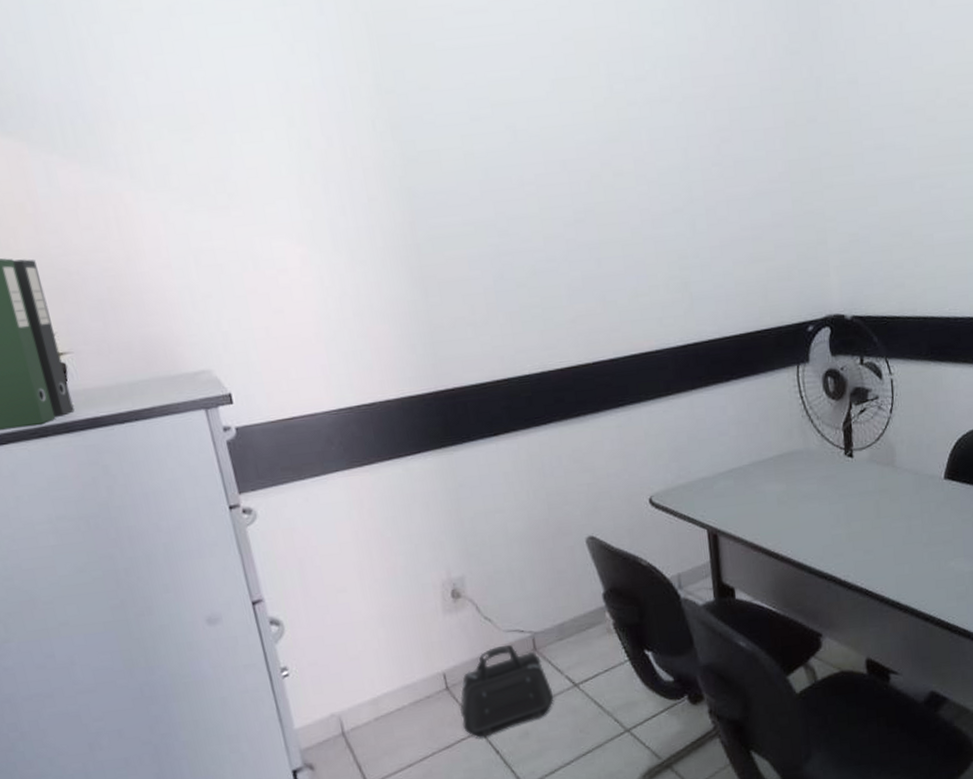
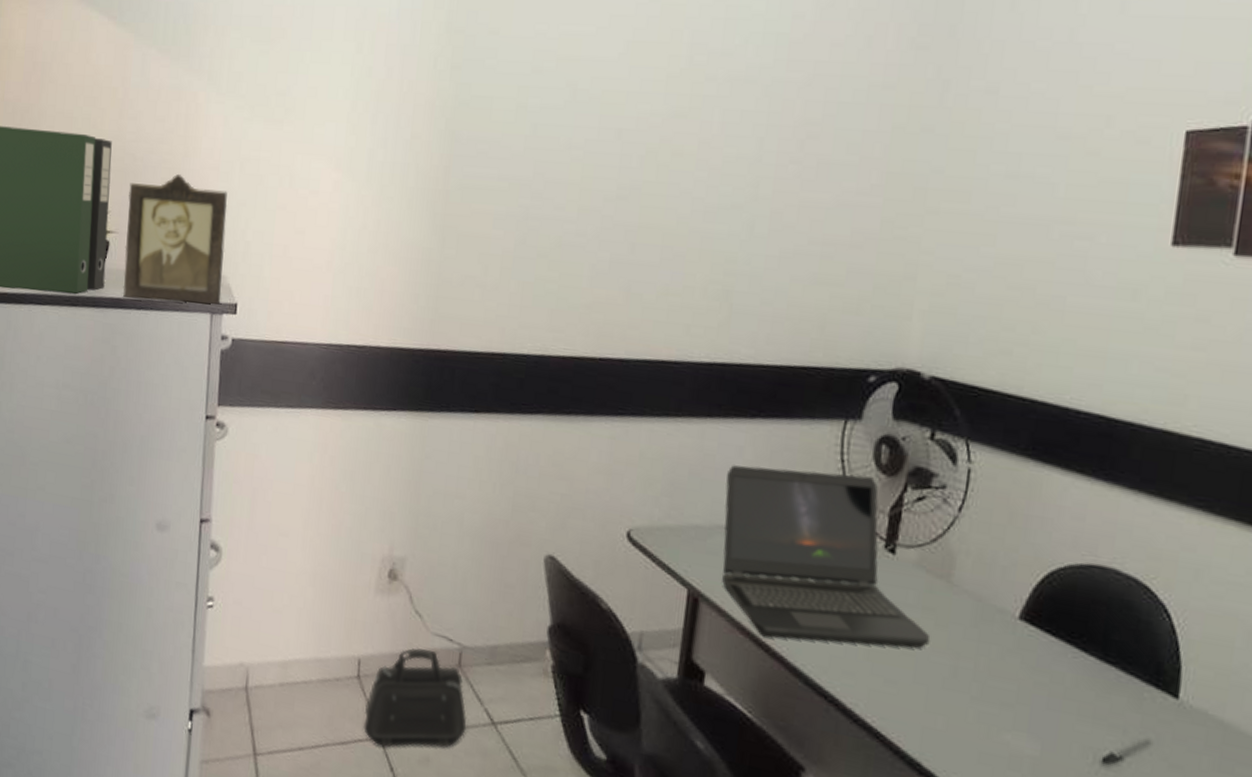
photo frame: none [71,279,213,416] -> present [123,173,228,305]
laptop computer: none [718,404,889,548] -> present [722,465,931,648]

